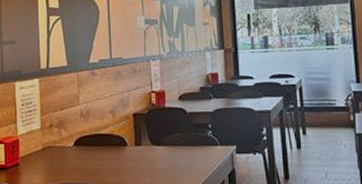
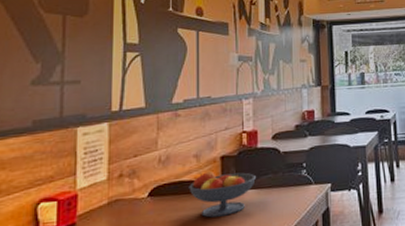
fruit bowl: none [107,127,165,169] -> present [189,171,256,218]

